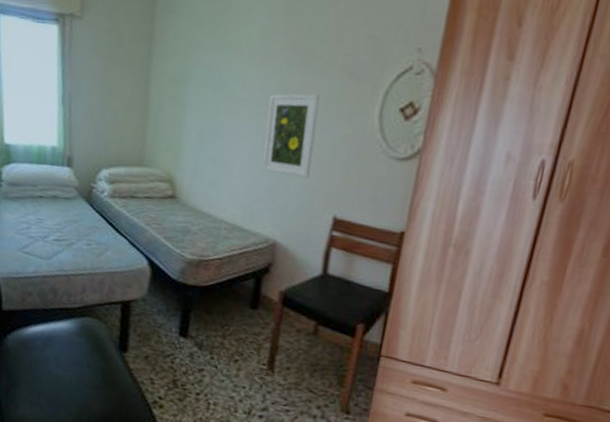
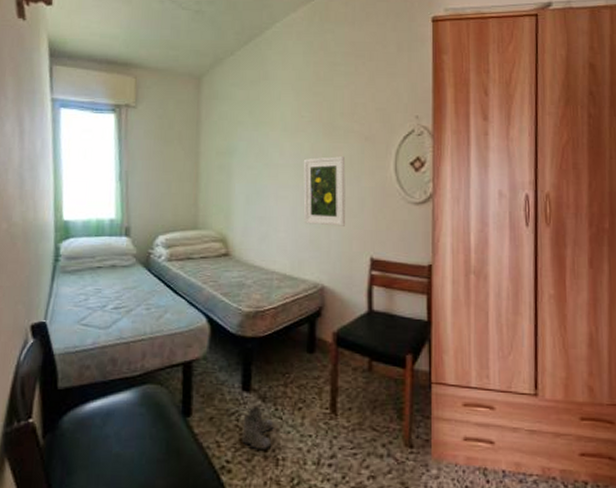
boots: none [175,352,209,394] -> present [241,406,274,452]

